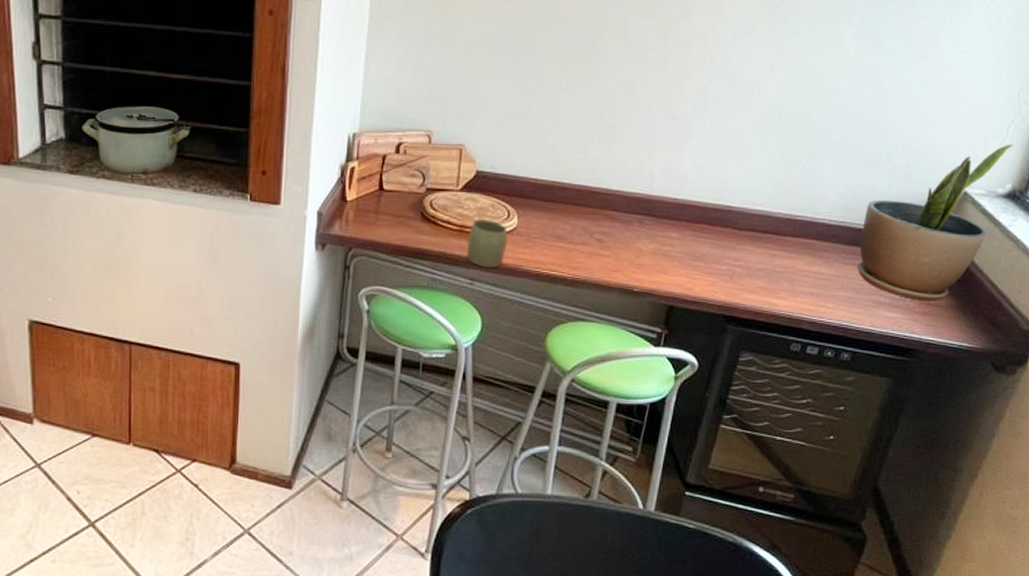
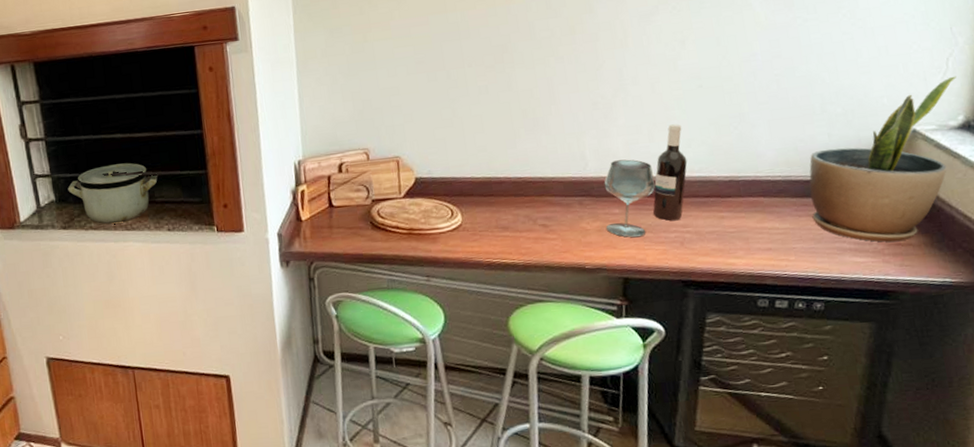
mug: present [467,219,508,267] -> none [417,220,456,264]
wine glass: none [660,182,717,265] -> present [604,159,655,238]
wine bottle: none [709,152,753,253] -> present [652,124,688,221]

